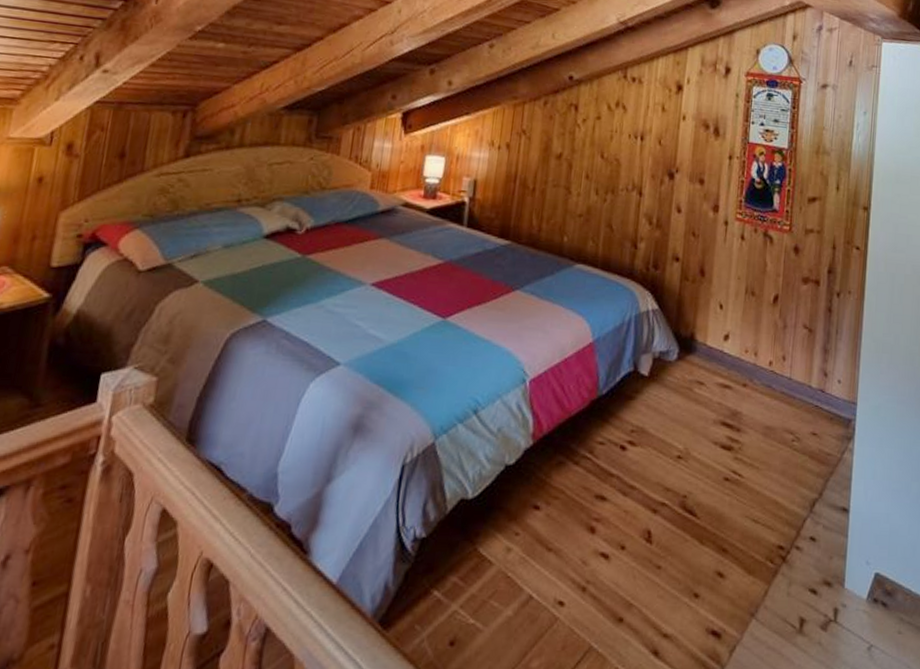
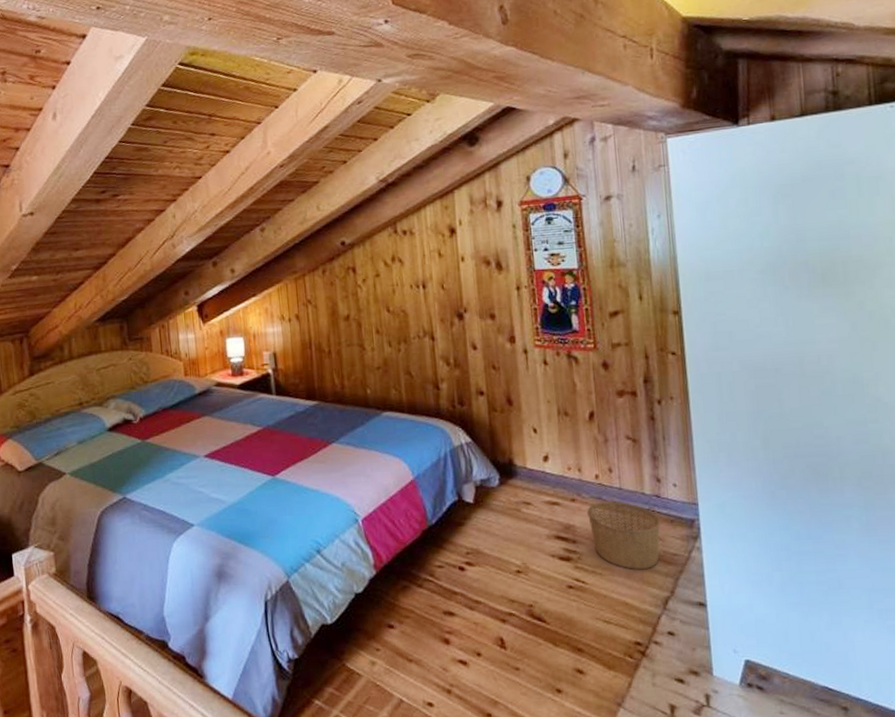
basket: none [755,390,821,468] -> present [587,501,661,570]

